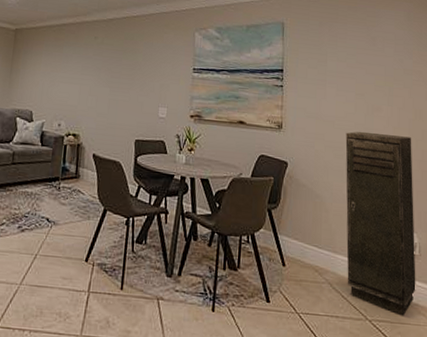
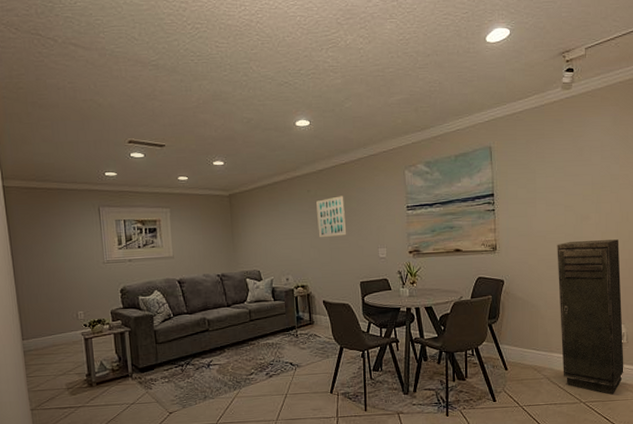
wall art: none [99,47,131,89] -> present [316,196,347,238]

